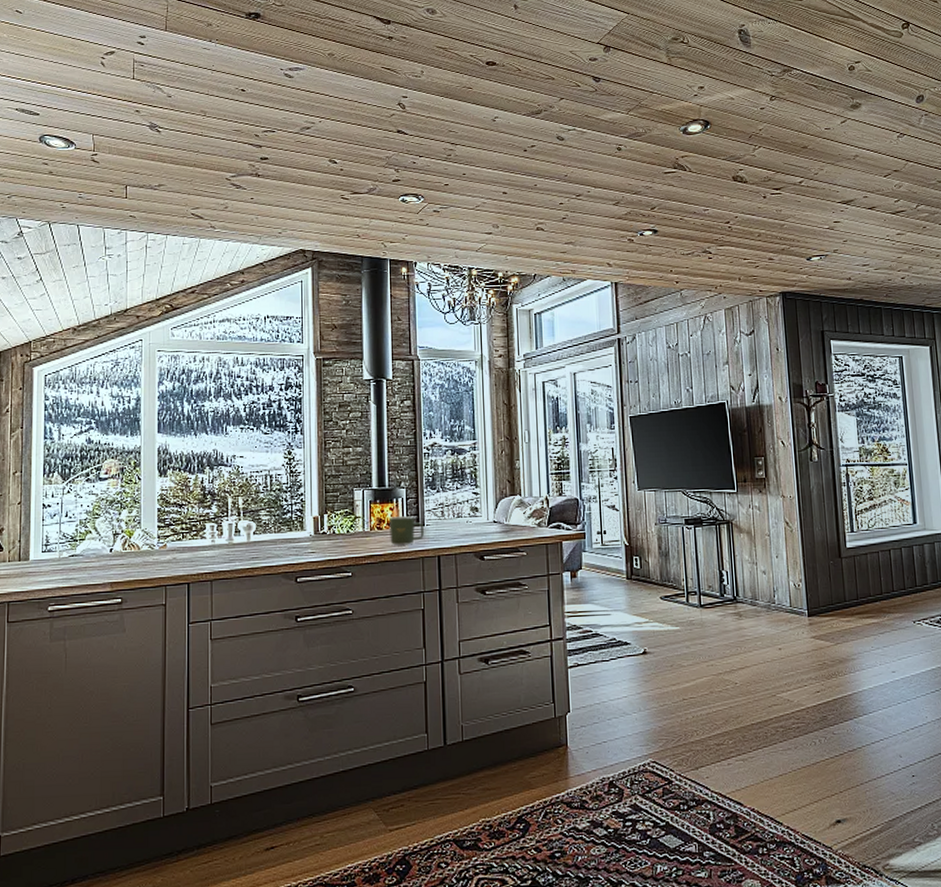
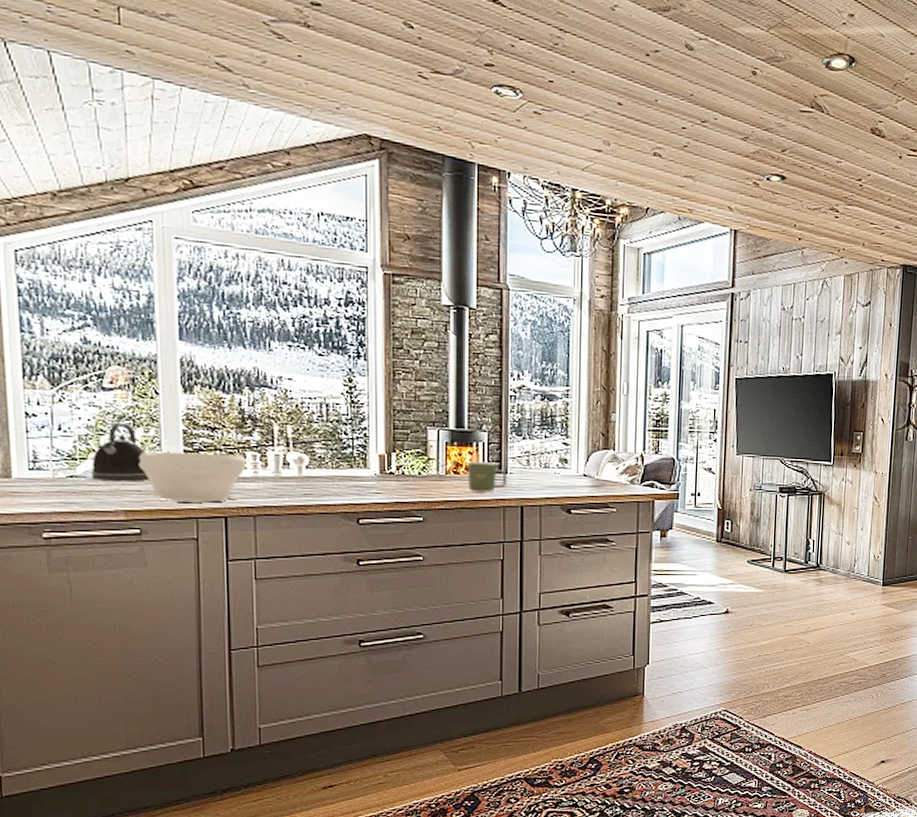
kettle: none [87,505,131,557] -> present [91,420,150,481]
bowl: none [123,526,206,573] -> present [138,451,247,504]

